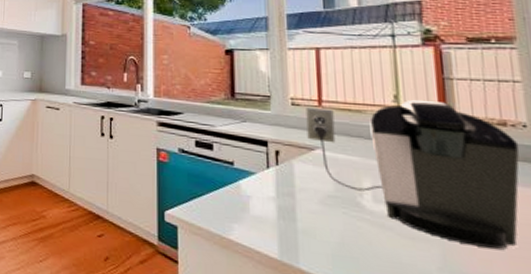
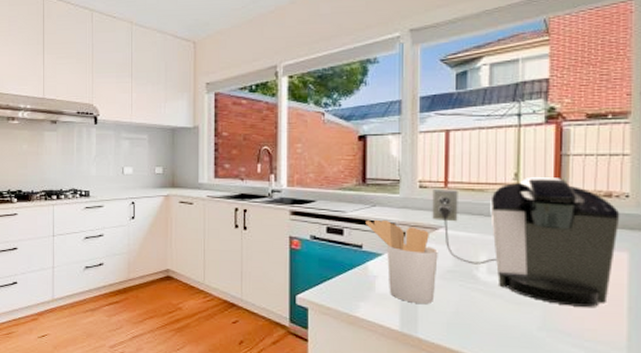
utensil holder: none [236,136,317,232] -> present [366,219,438,305]

